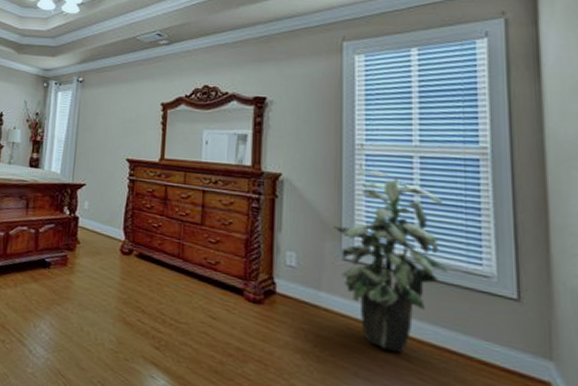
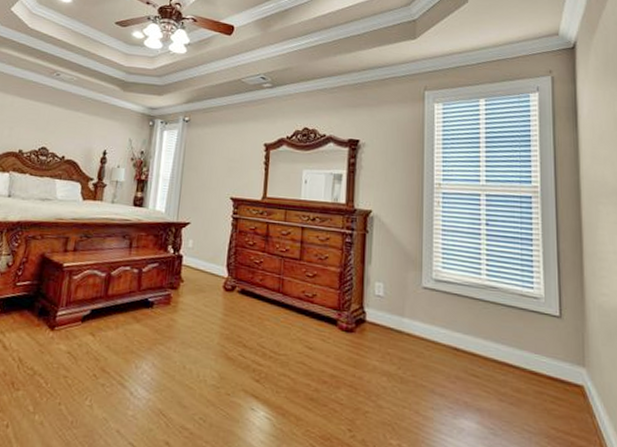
indoor plant: present [334,169,447,353] -> none [416,206,506,369]

